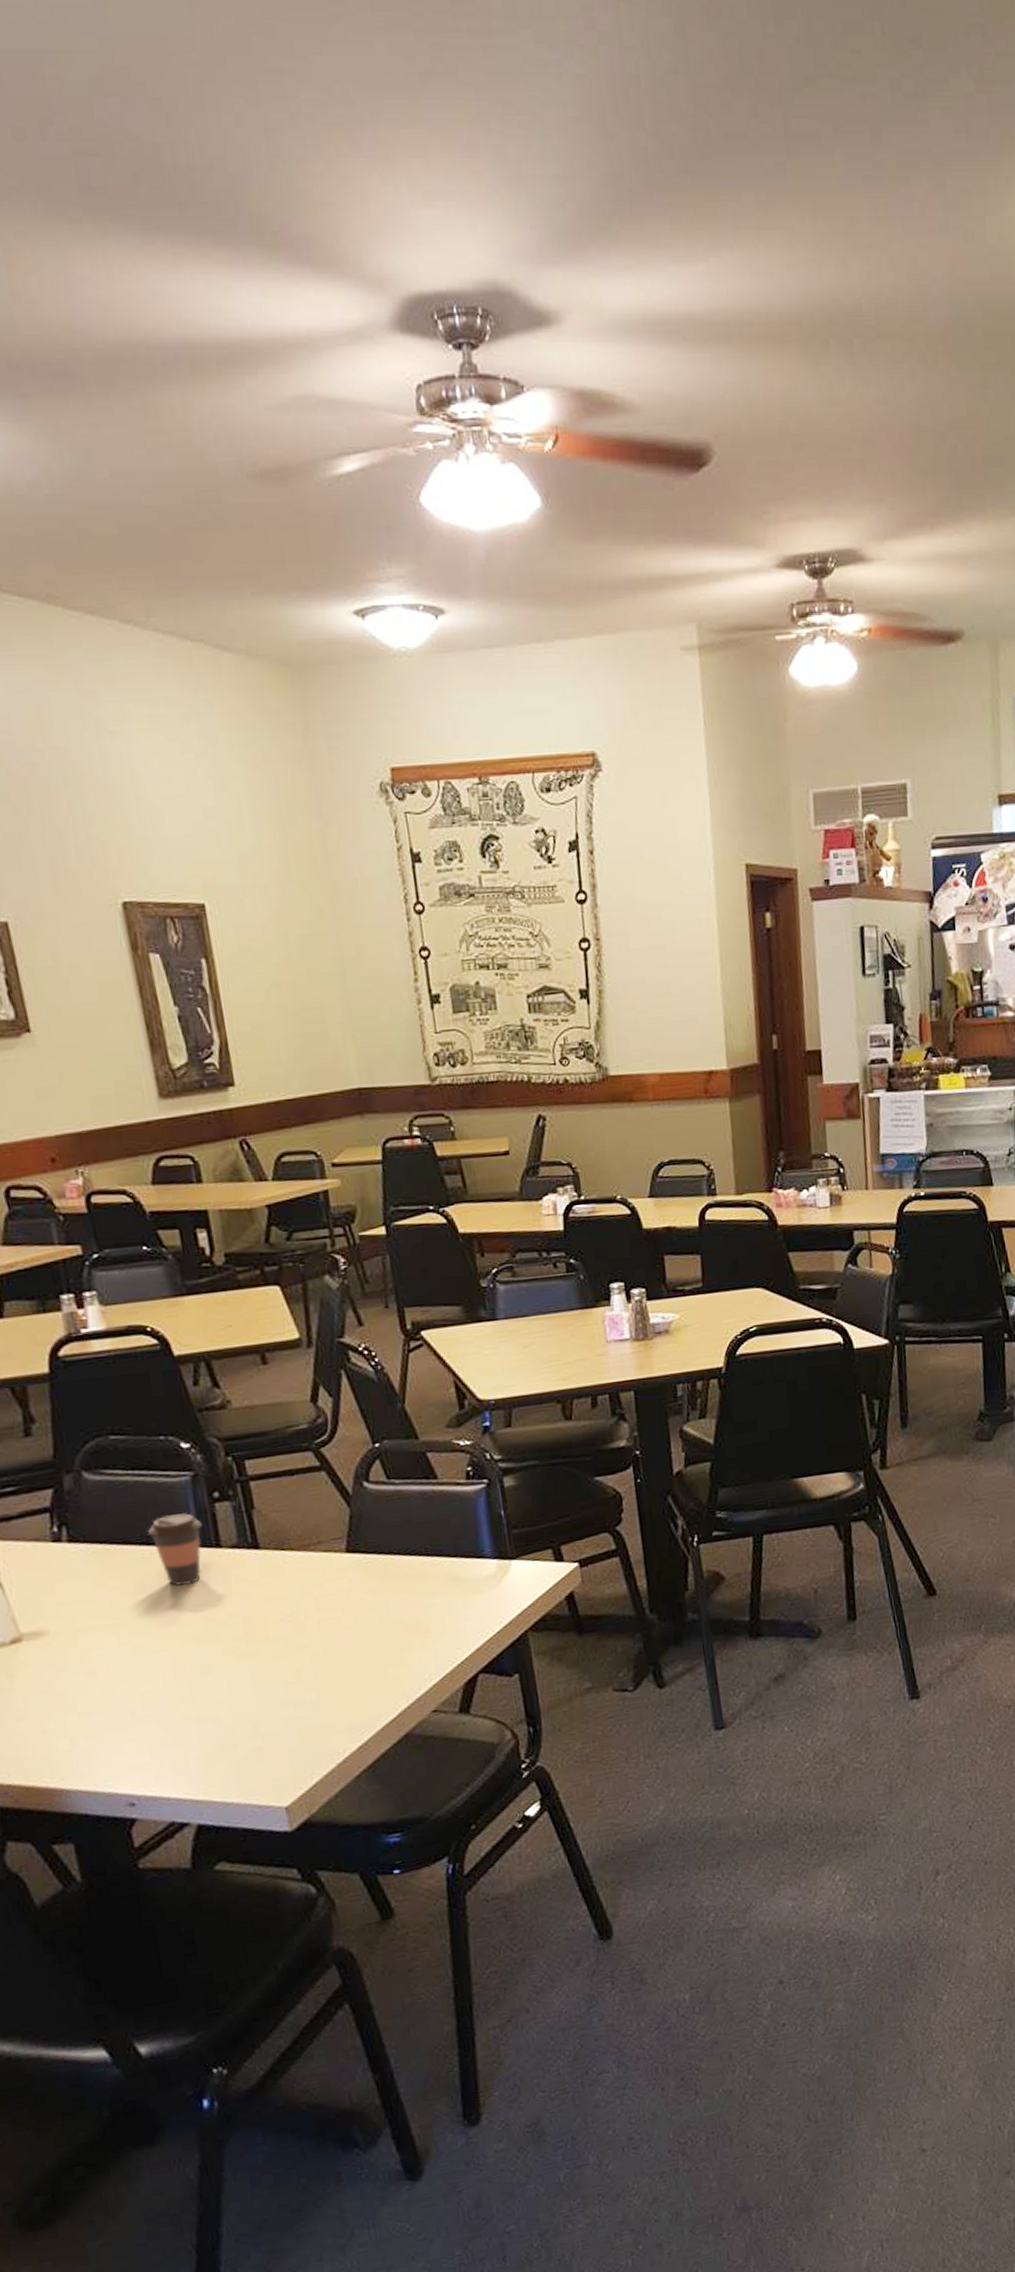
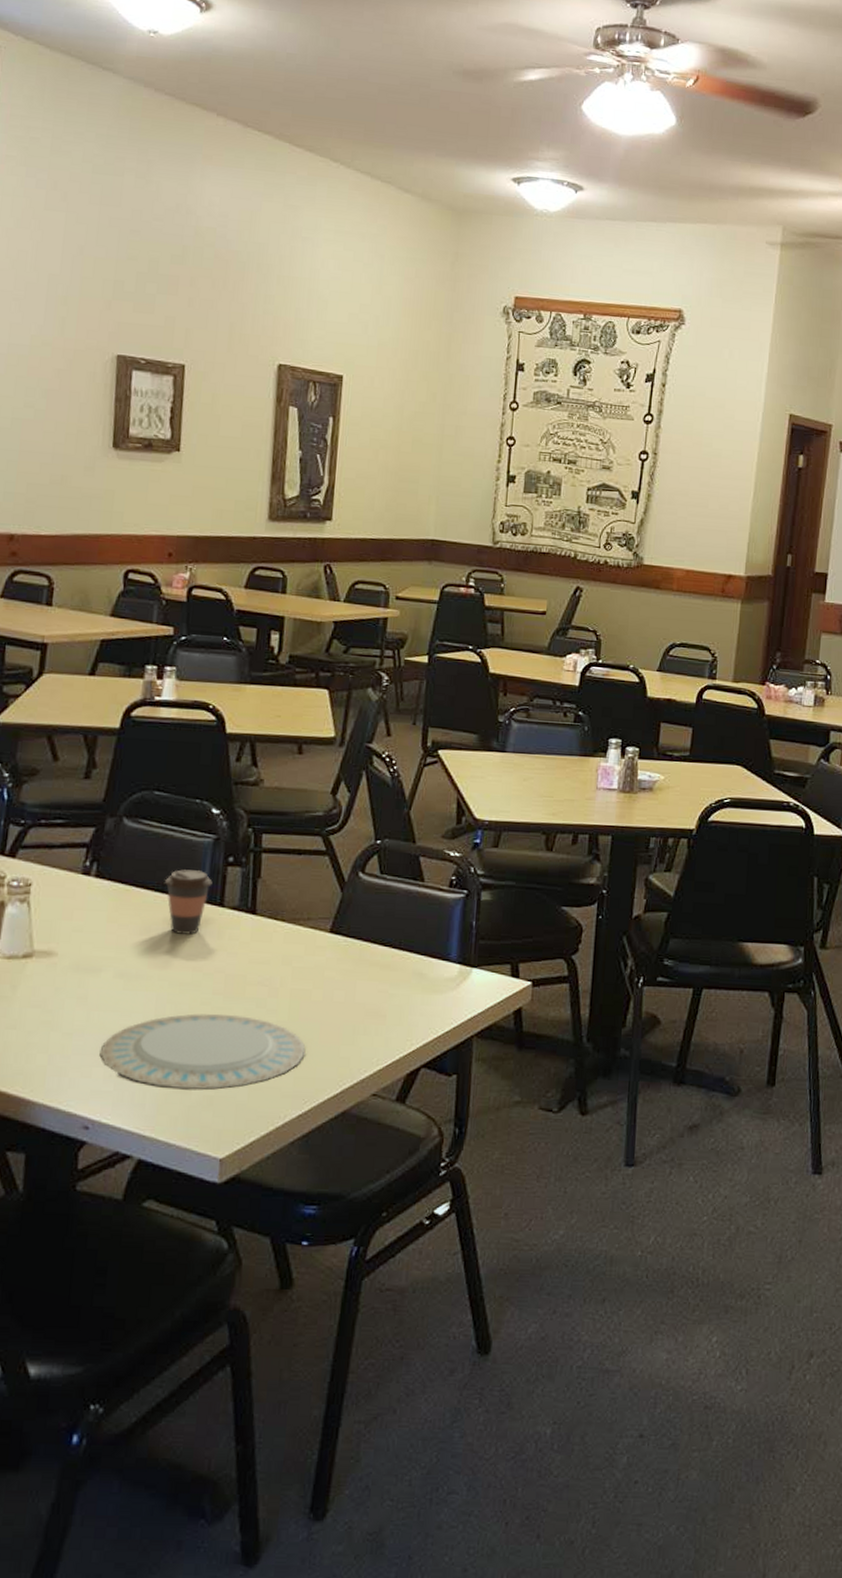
plate: none [125,1657,351,1748] -> present [99,1013,306,1091]

